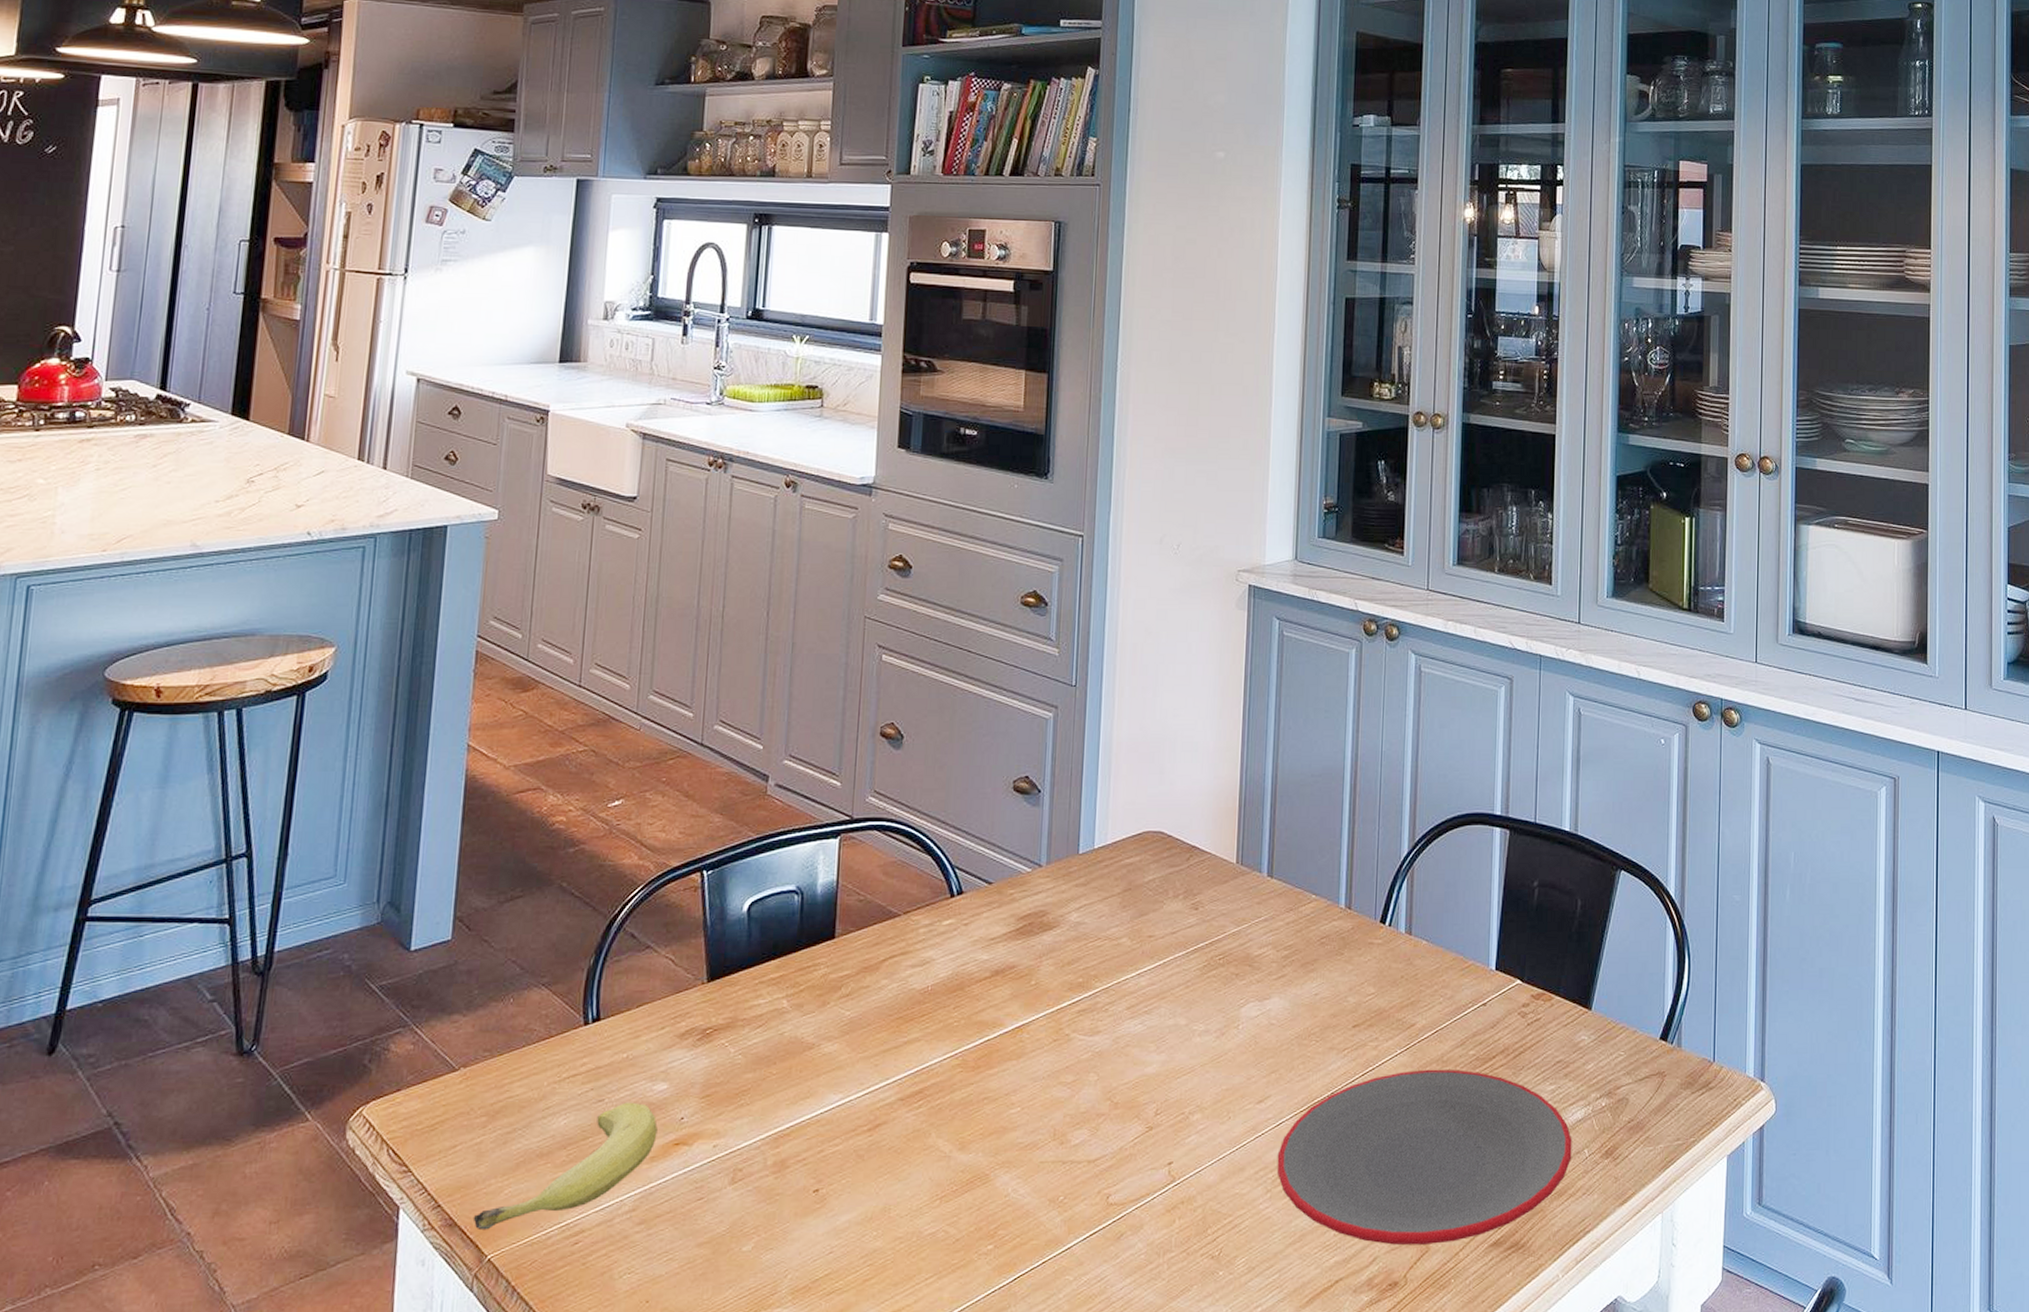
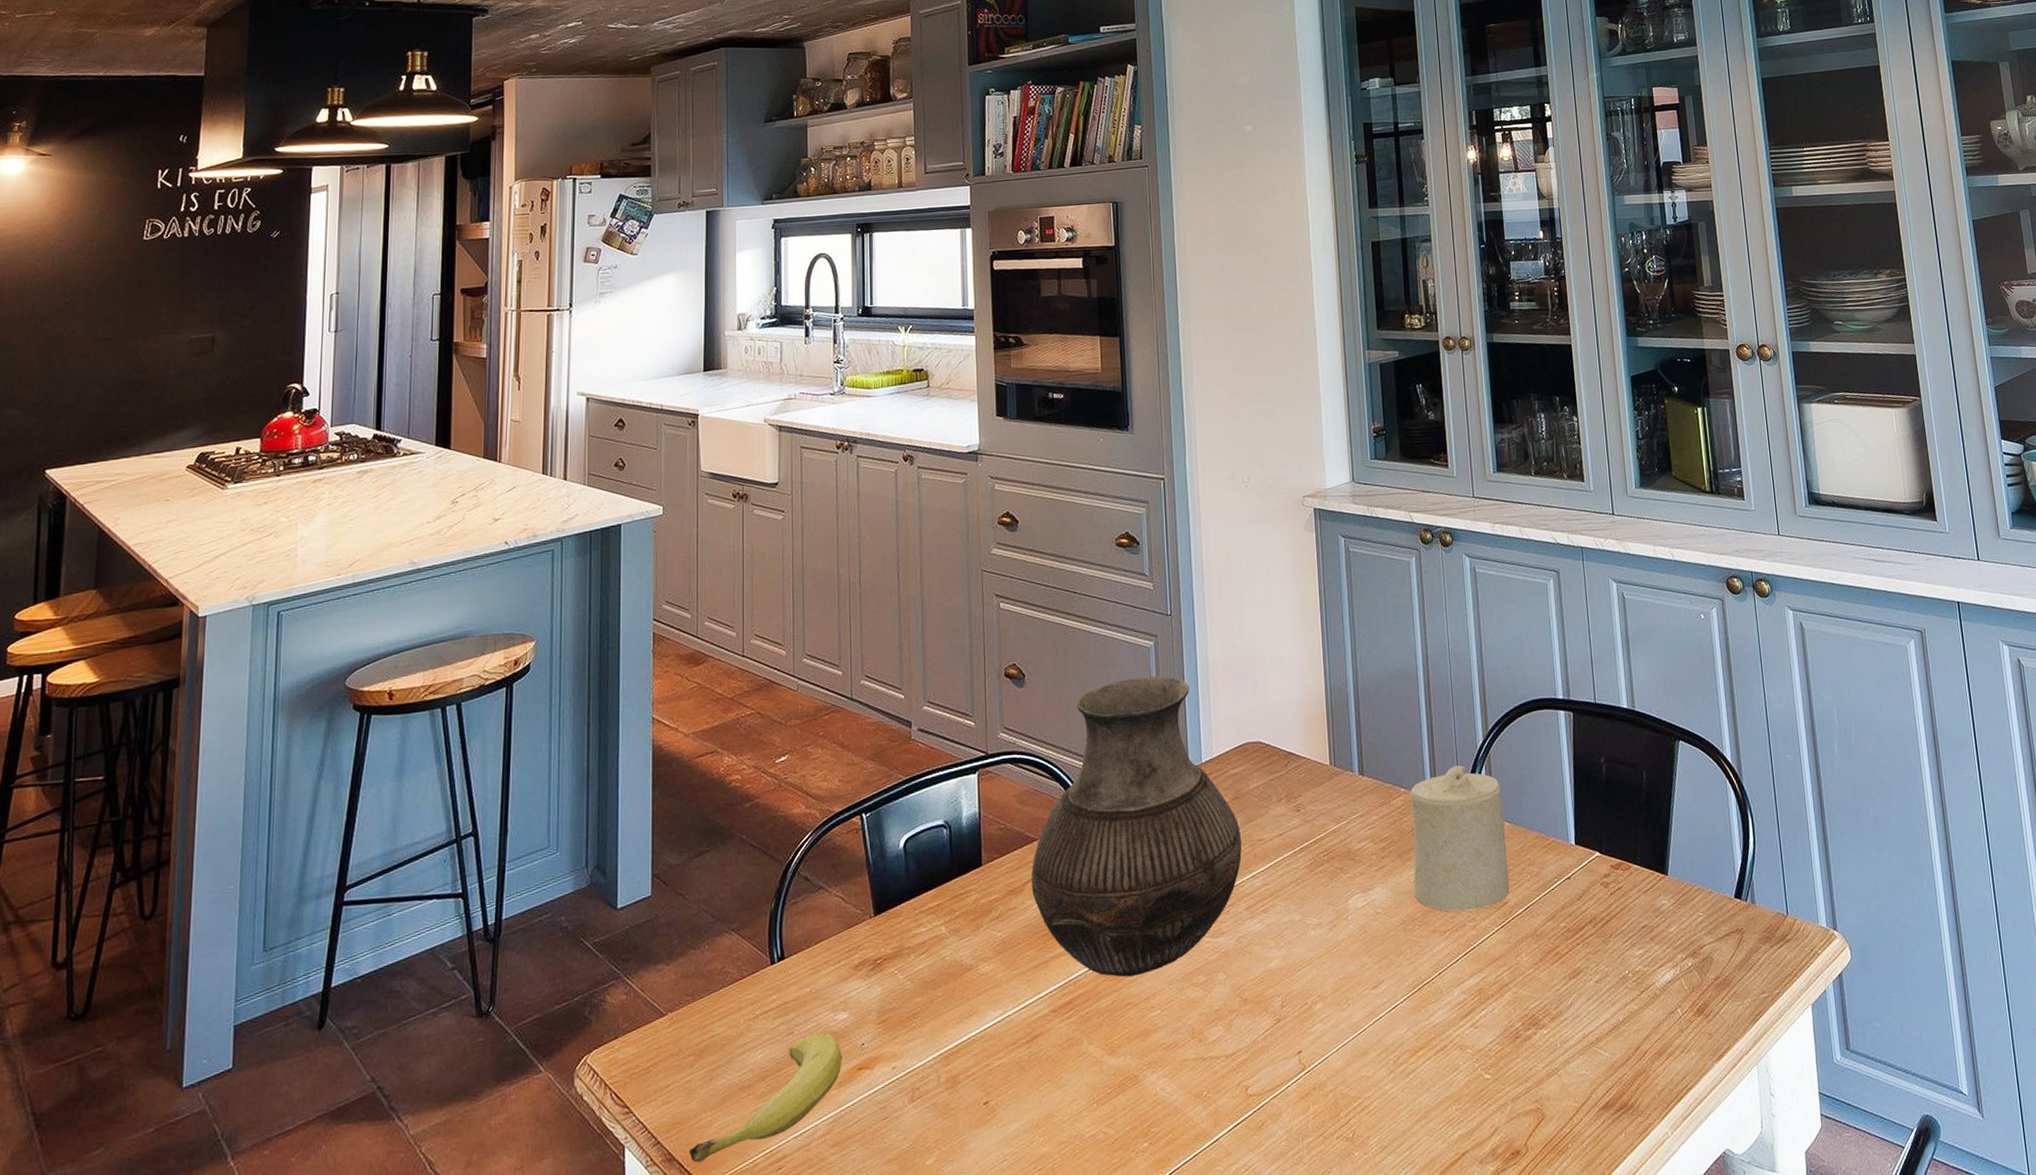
vase: none [888,749,1130,1070] -> present [1031,675,1242,977]
plate: present [1276,1069,1572,1246] -> none [1396,942,1667,1115]
candle: none [1315,876,1423,1030] -> present [1410,765,1510,912]

